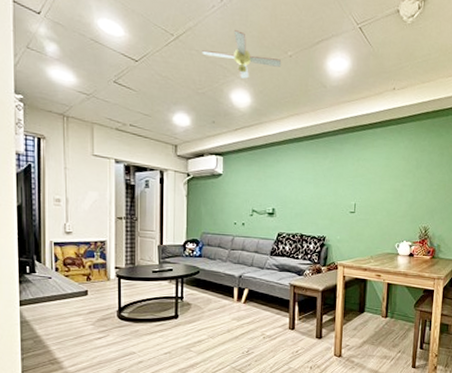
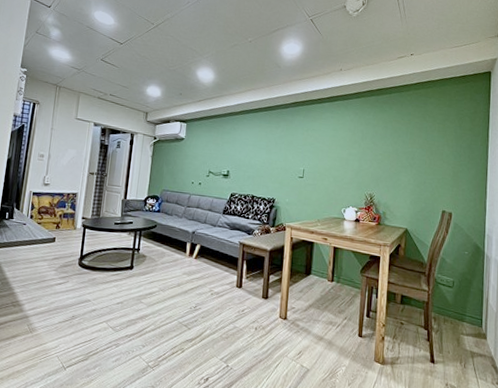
ceiling fan: present [201,30,282,79] -> none [175,21,243,59]

